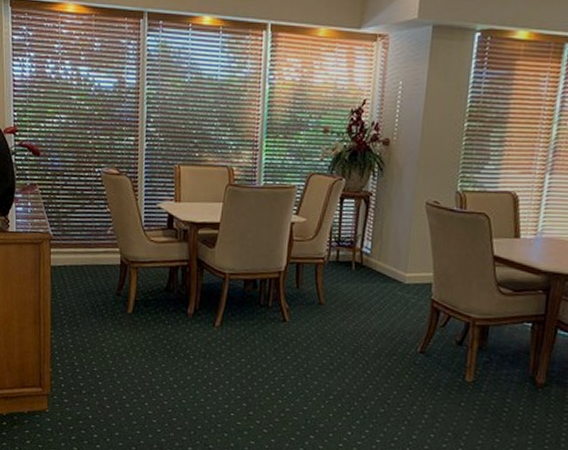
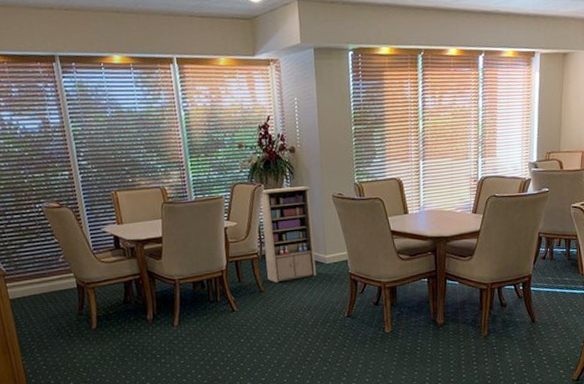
cabinet: none [331,185,401,297] -> present [260,186,316,283]

